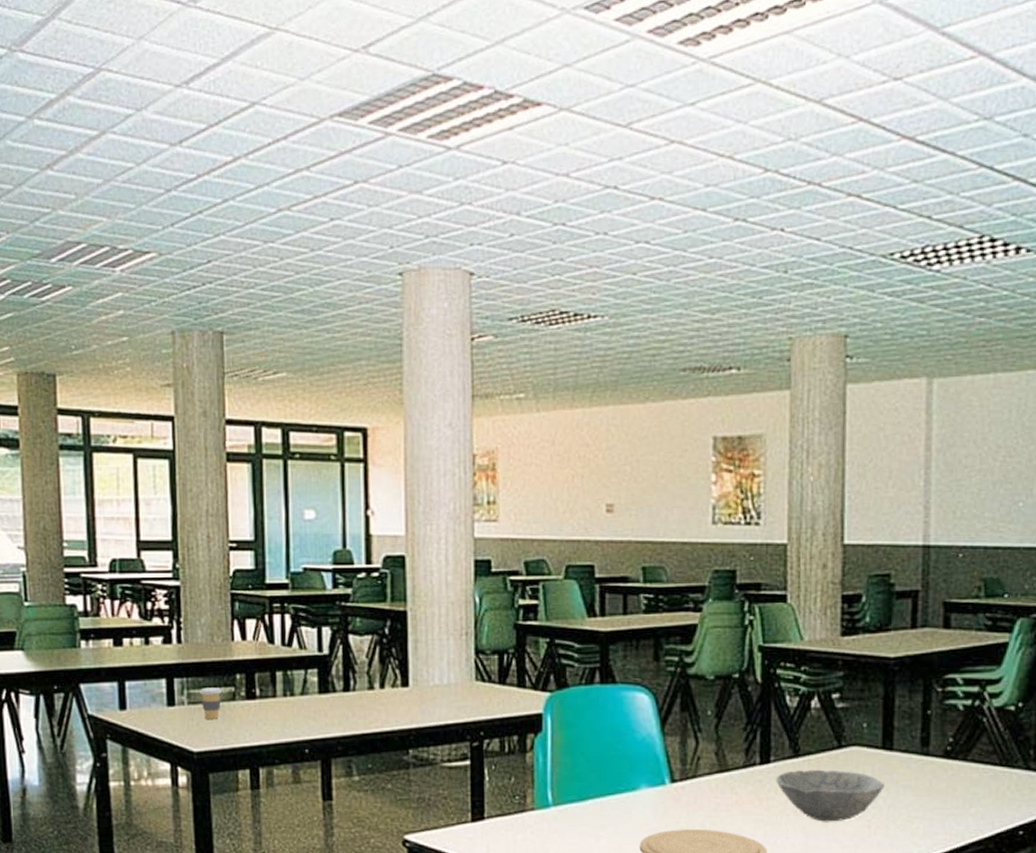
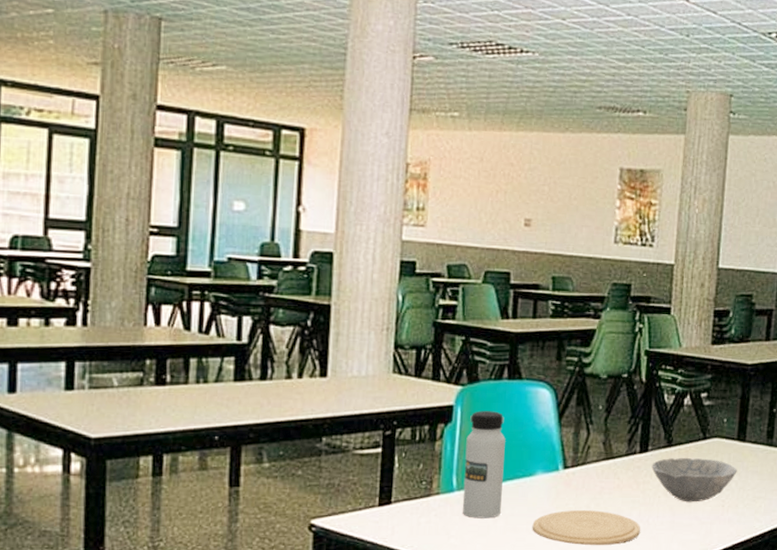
coffee cup: present [199,688,223,719] -> none [103,372,130,405]
water bottle: none [559,719,604,837] -> present [462,411,506,519]

